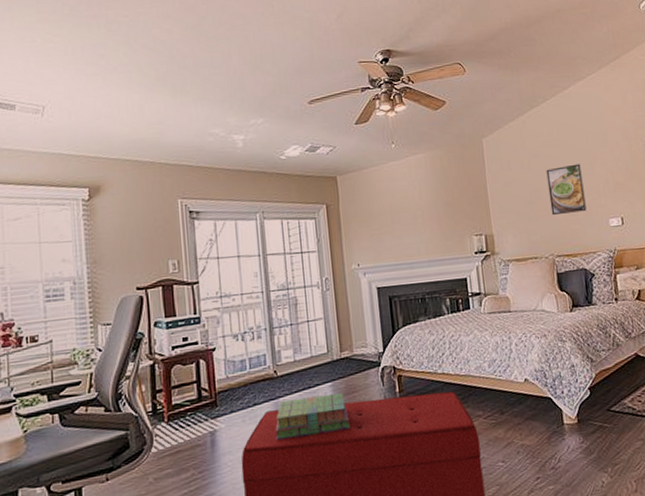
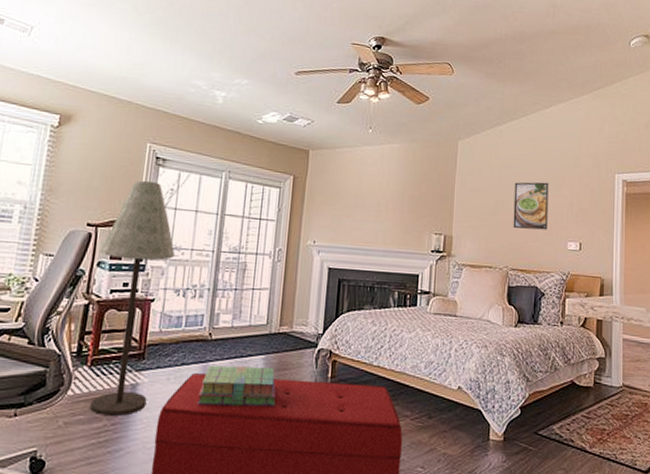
floor lamp: none [154,235,228,466] -> present [89,180,176,416]

